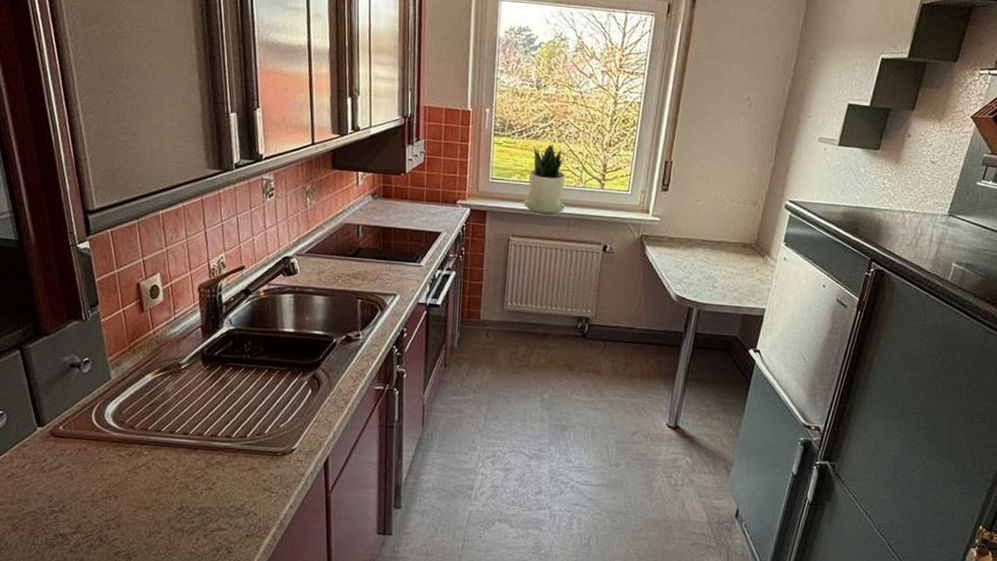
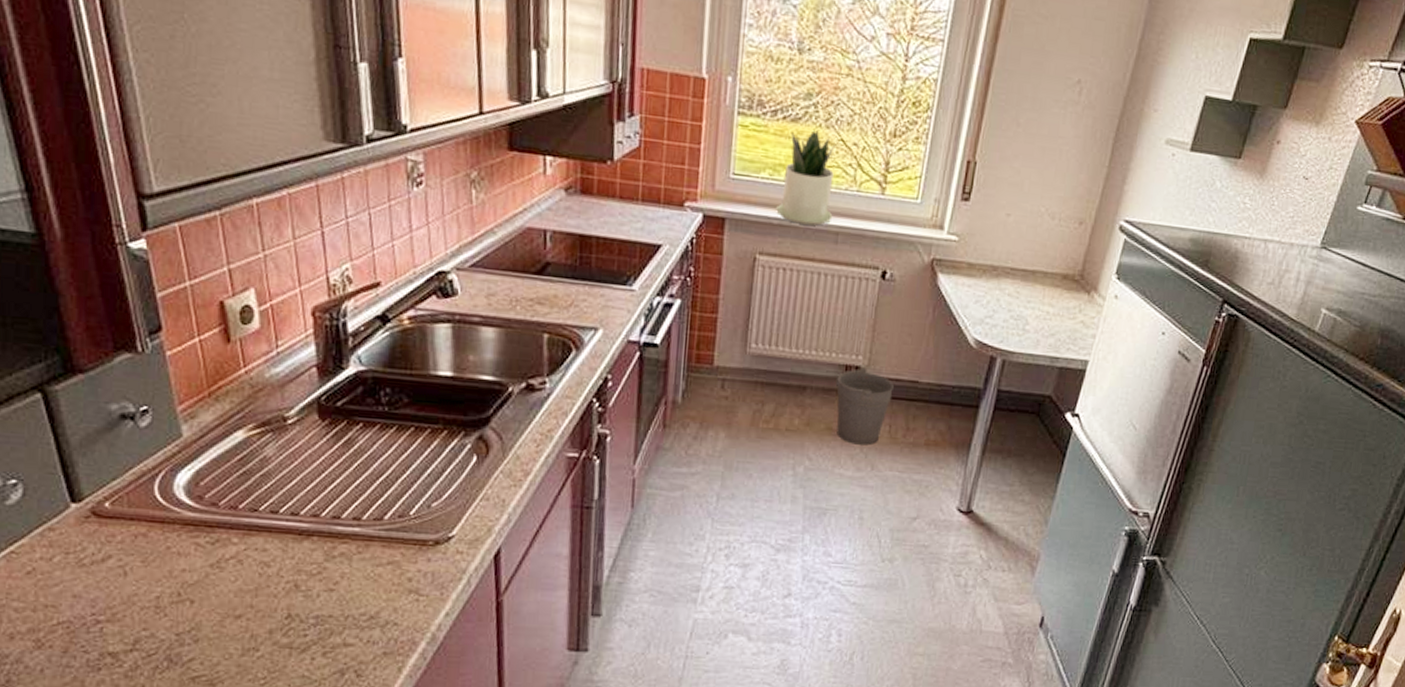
bucket: none [572,318,615,377] -> present [836,368,894,445]

